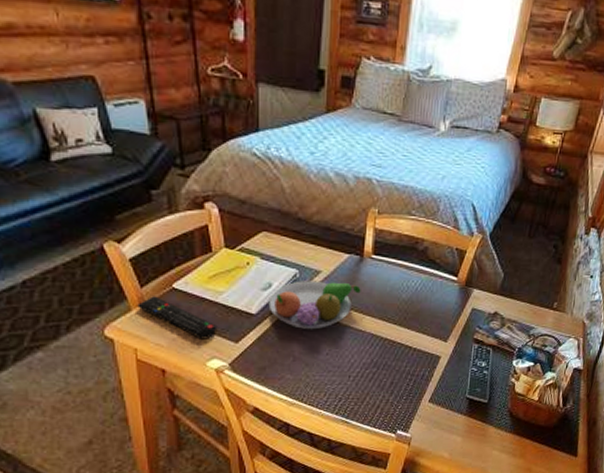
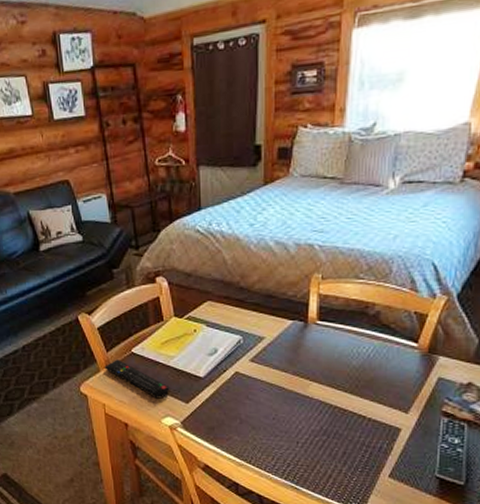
fruit bowl: present [268,281,361,330] -> none [215,346,306,394]

